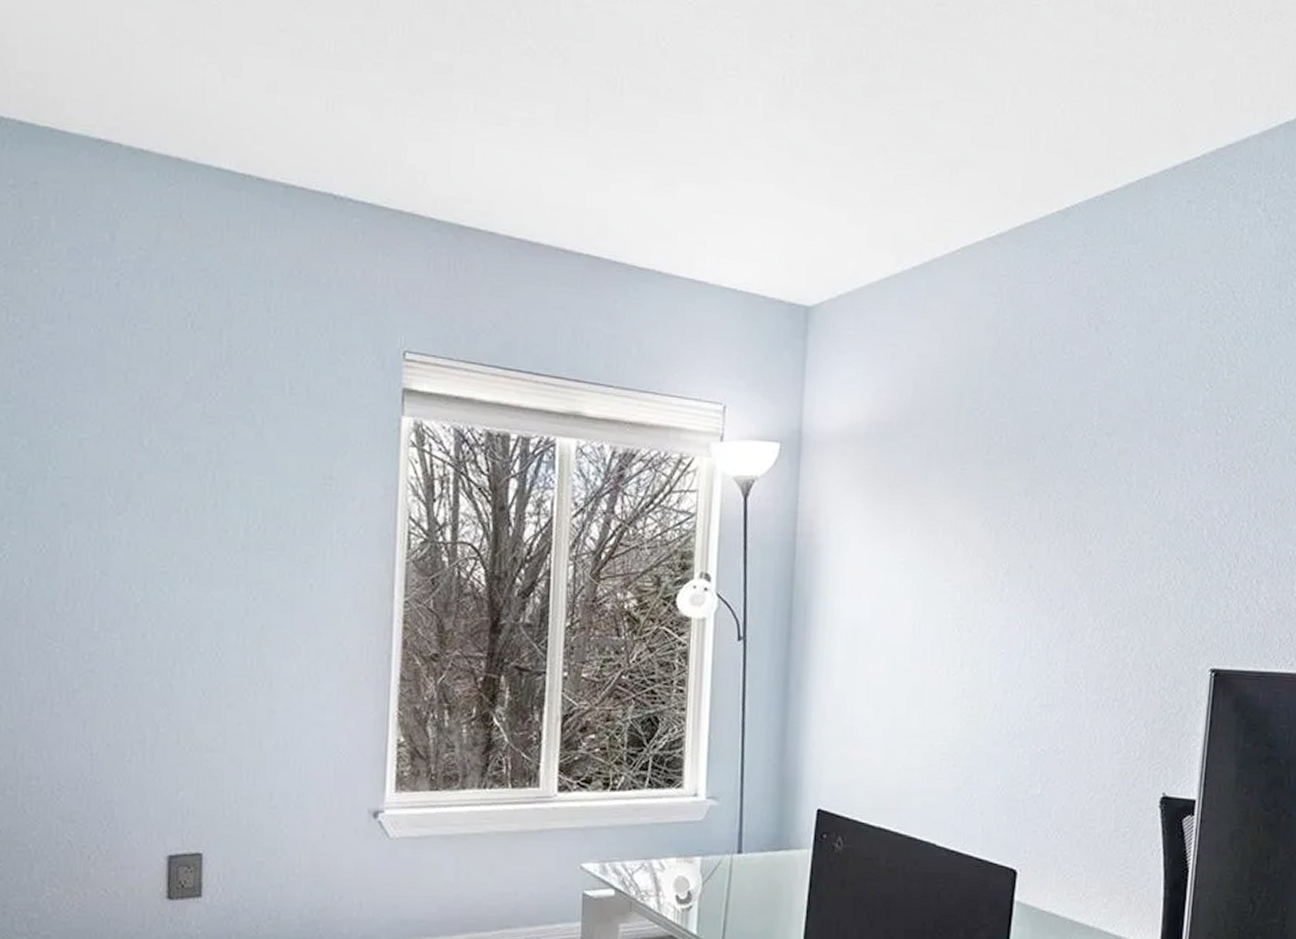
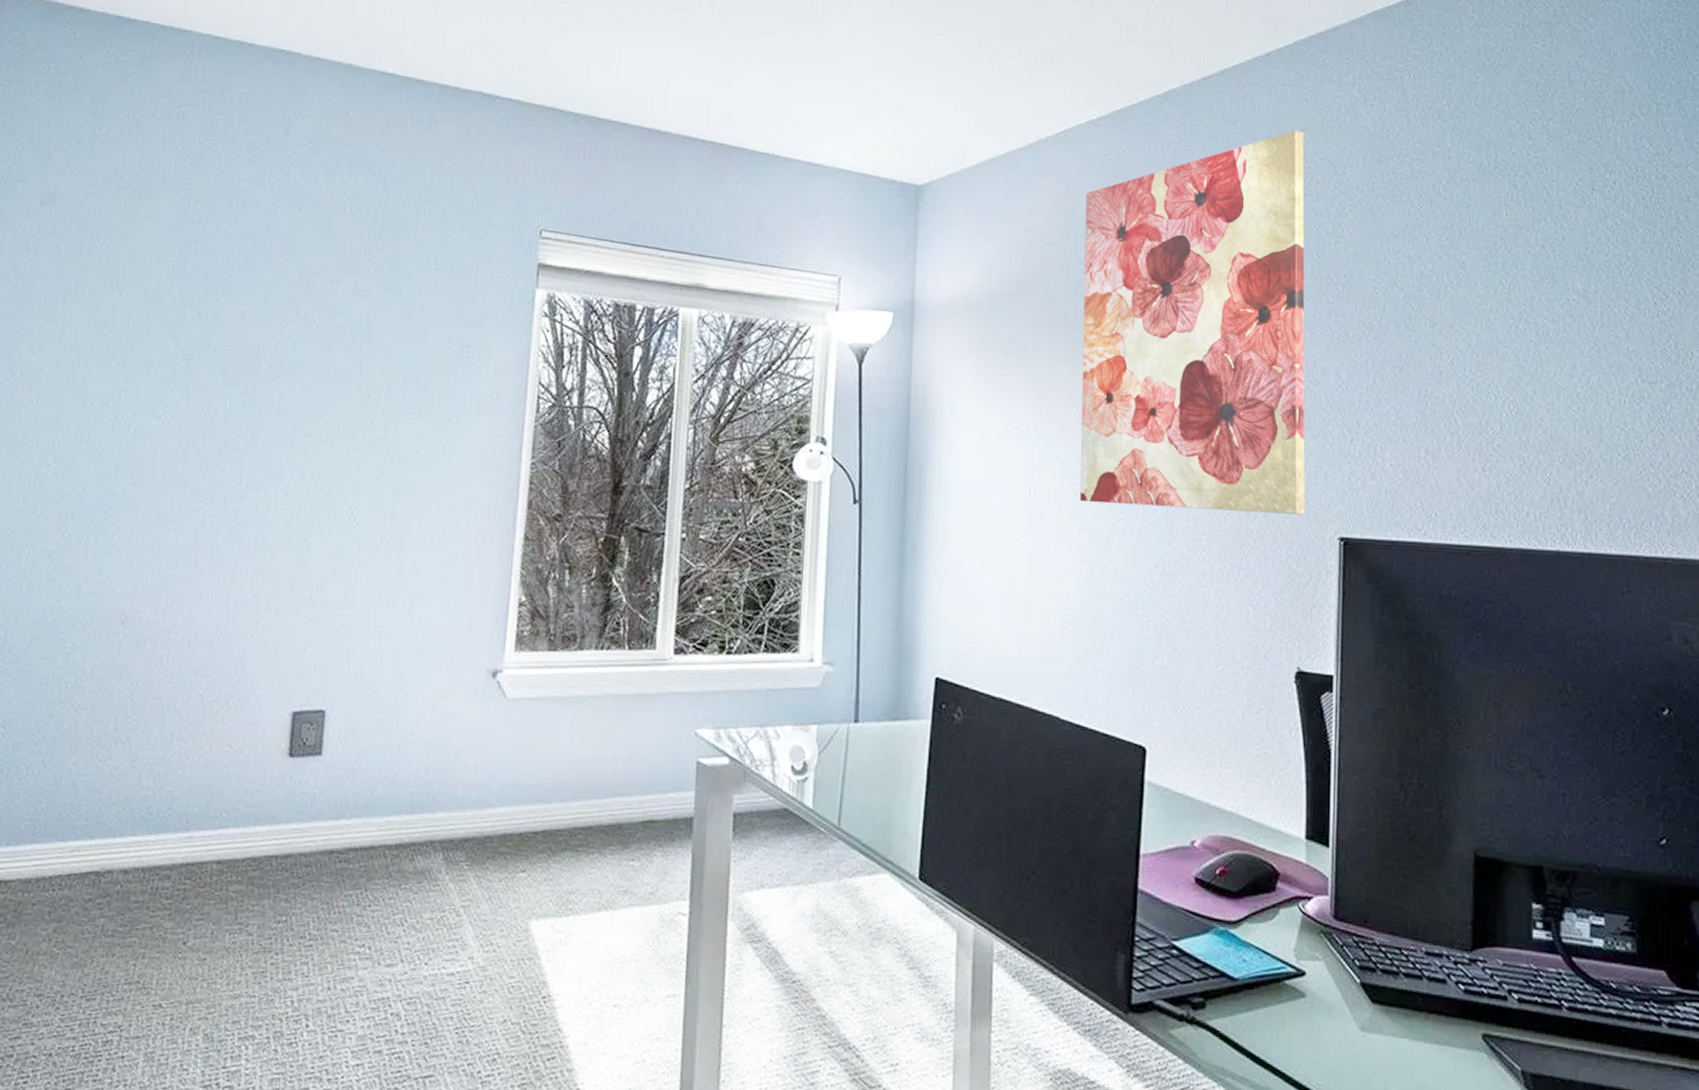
wall art: none [962,251,1206,648] -> present [1079,130,1305,515]

